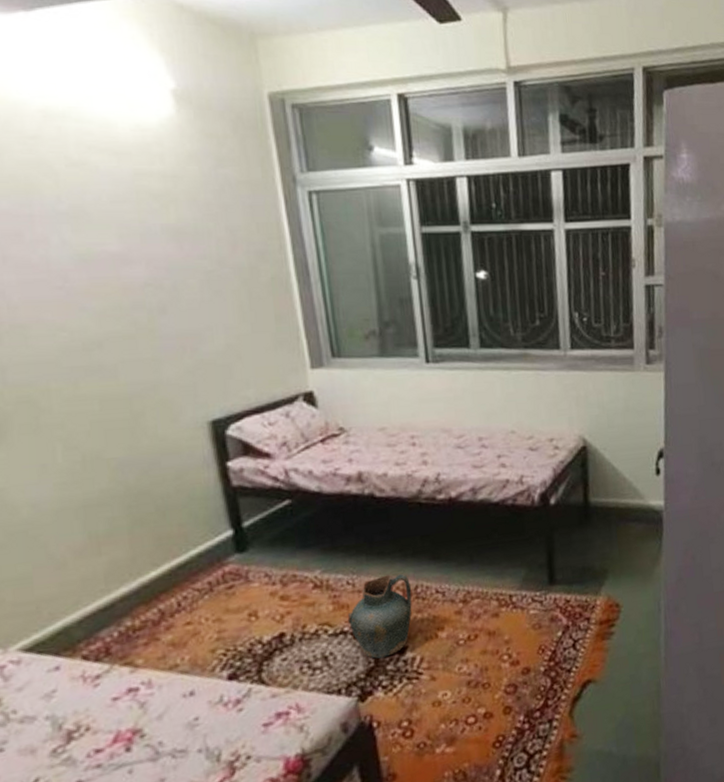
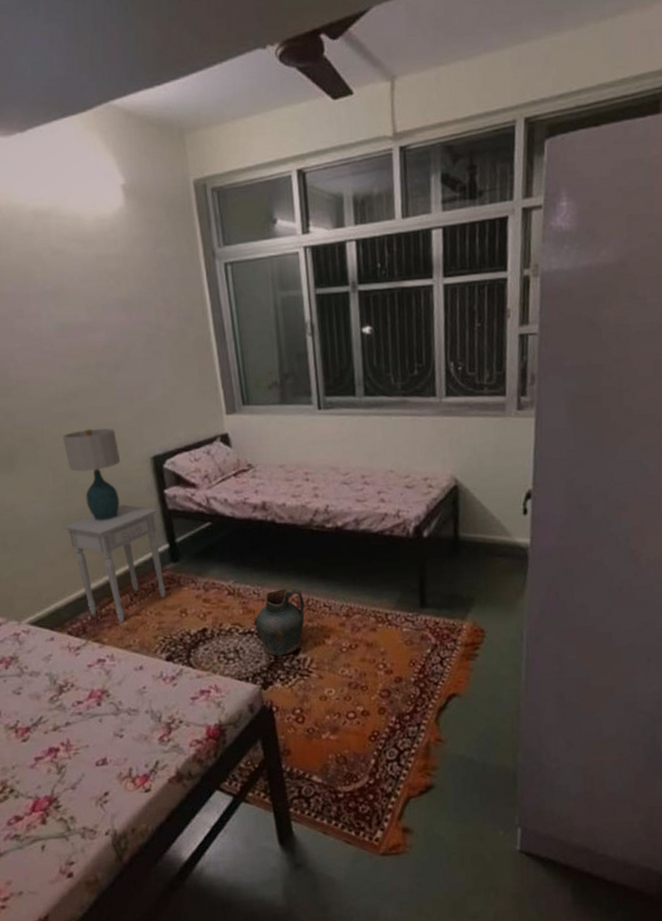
nightstand: none [79,482,229,637] -> present [64,504,166,623]
table lamp: none [80,386,166,506] -> present [63,428,121,521]

